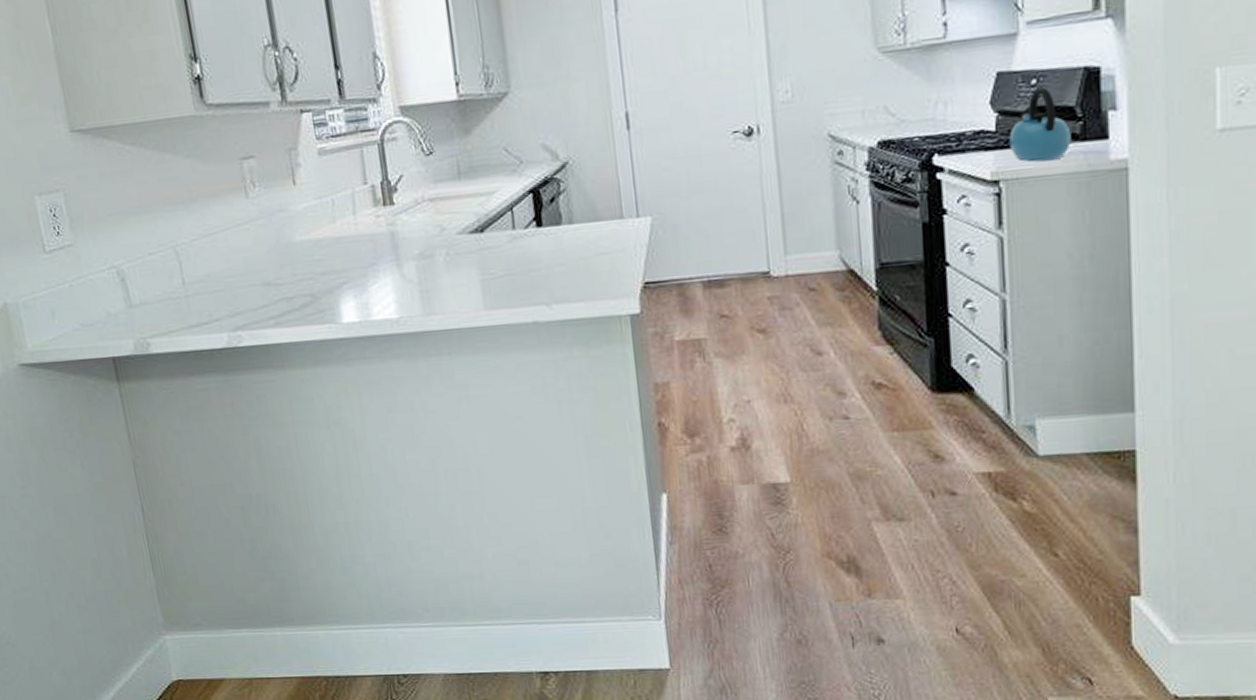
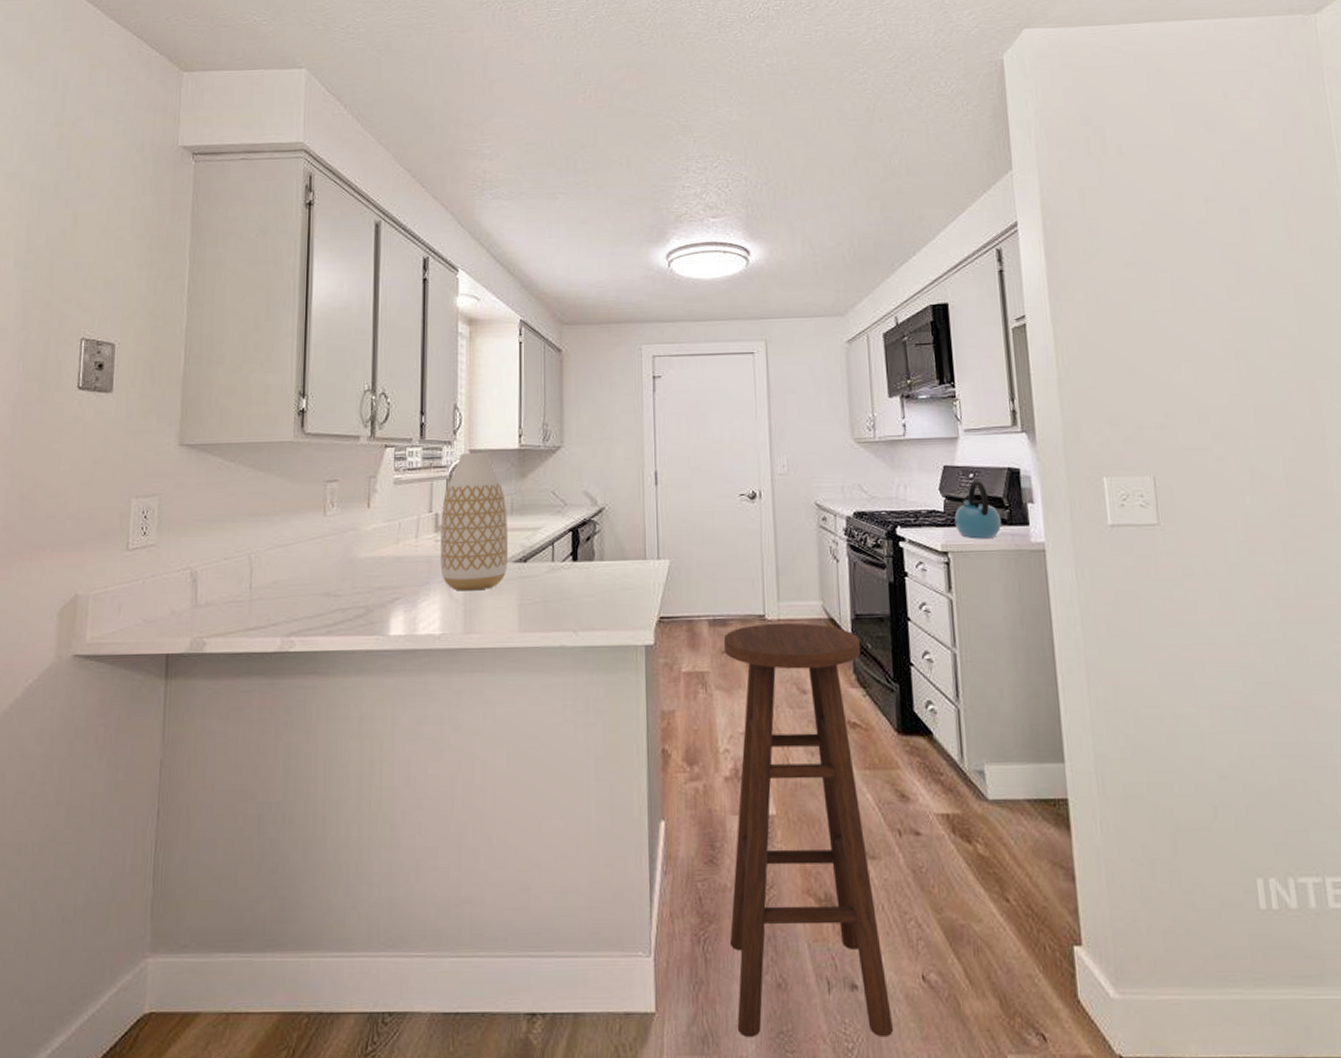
vase: none [377,108,463,270] -> present [440,453,509,591]
bar stool: none [721,277,924,688] -> present [723,622,894,1038]

